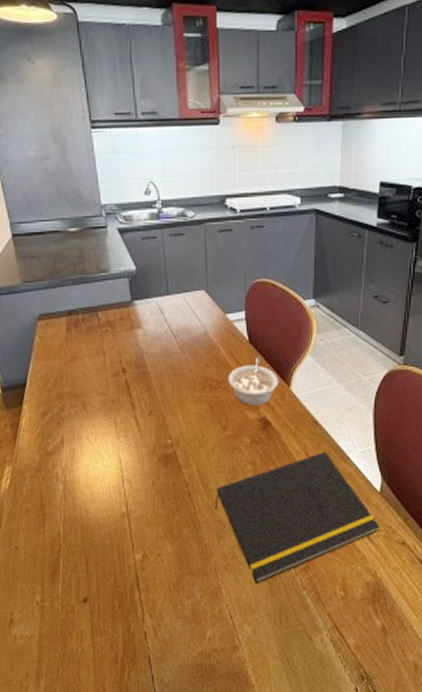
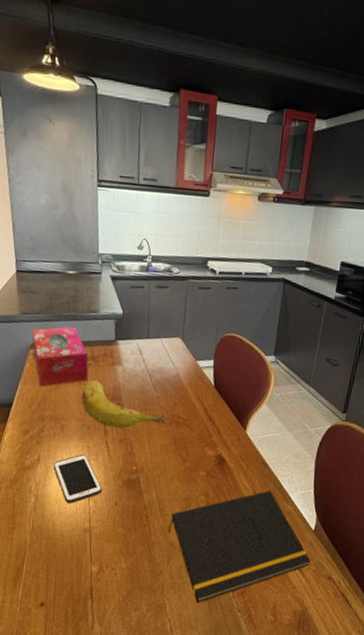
tissue box: none [37,291,106,362] -> present [32,326,89,387]
cell phone: none [79,431,137,488] -> present [53,454,103,504]
banana: none [101,347,200,399] -> present [82,379,168,429]
legume: present [229,358,279,407] -> none [193,402,237,445]

